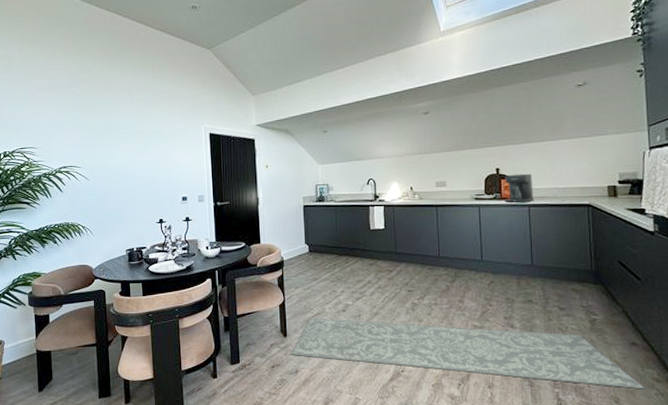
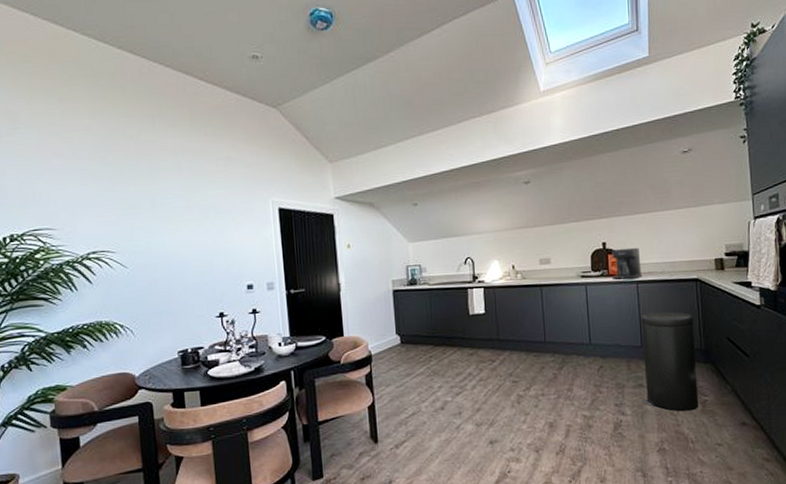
rug: present [290,318,645,390] -> none [382,417,756,471]
pedal bin: none [531,234,588,328] -> present [641,311,699,412]

